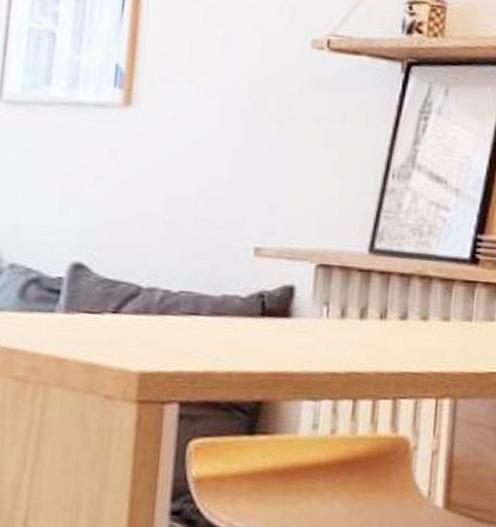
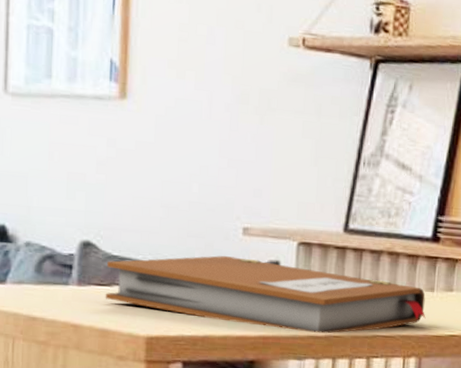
notebook: none [94,279,463,370] -> present [105,255,426,334]

